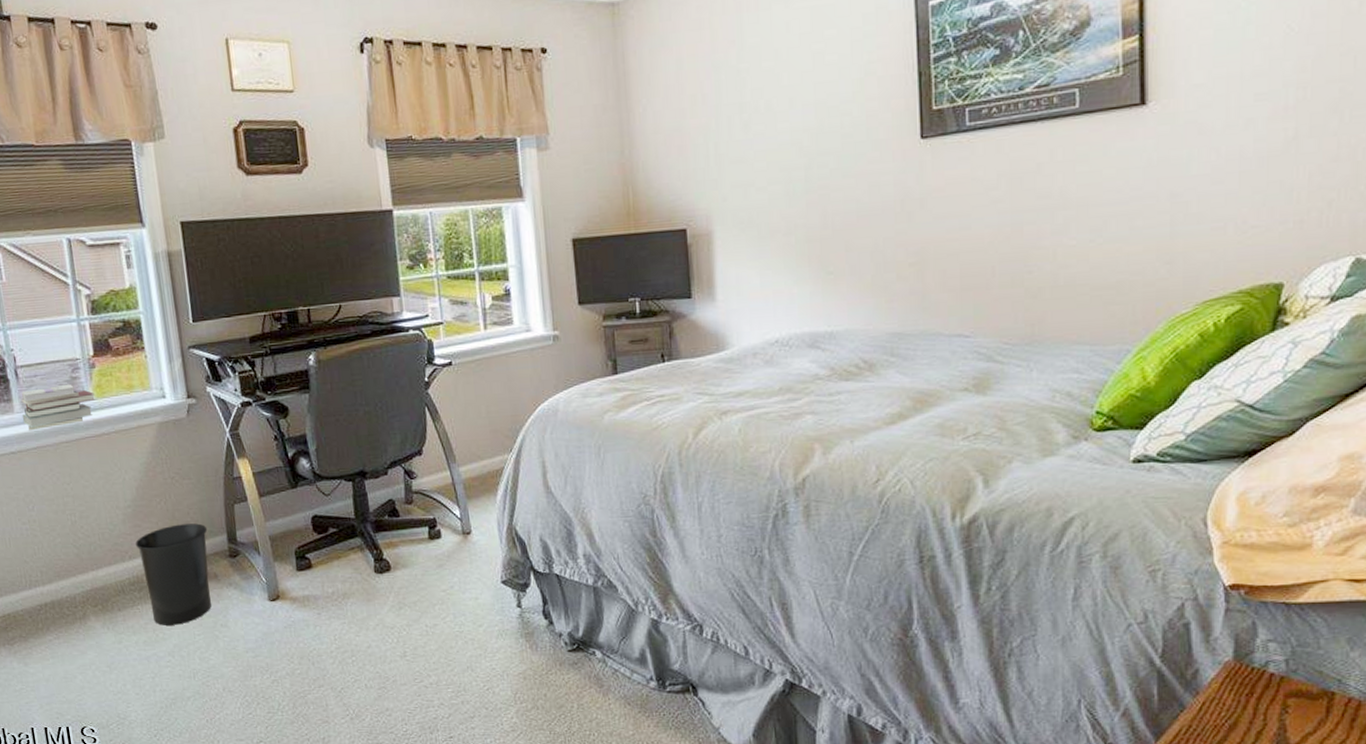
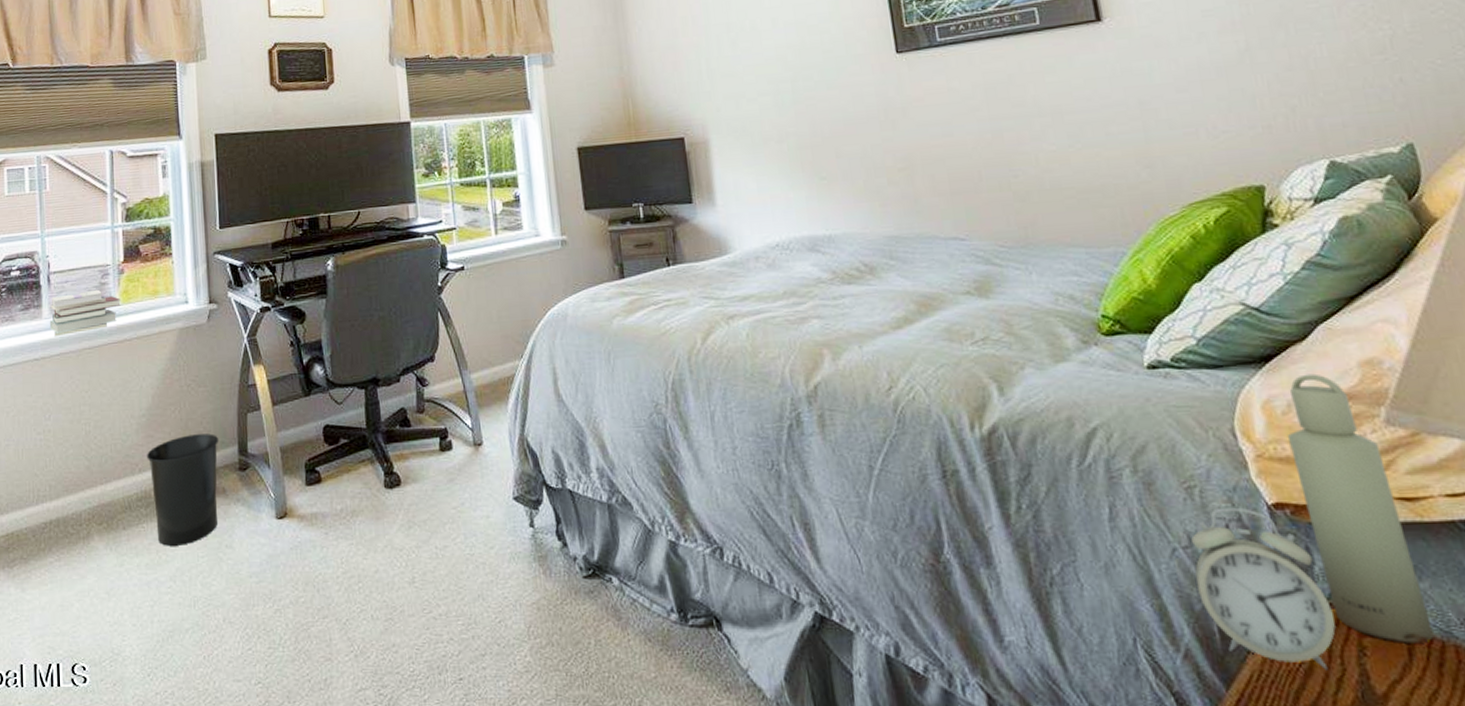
alarm clock: none [1145,588,1265,725] -> present [1191,507,1336,670]
bottle: none [1255,467,1353,703] -> present [1287,373,1434,644]

